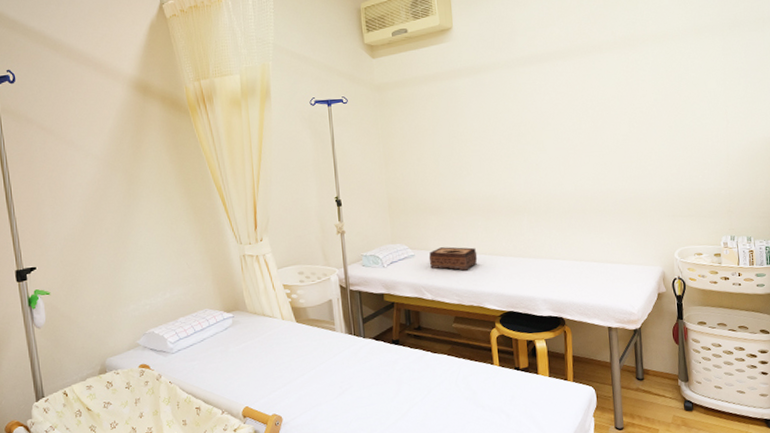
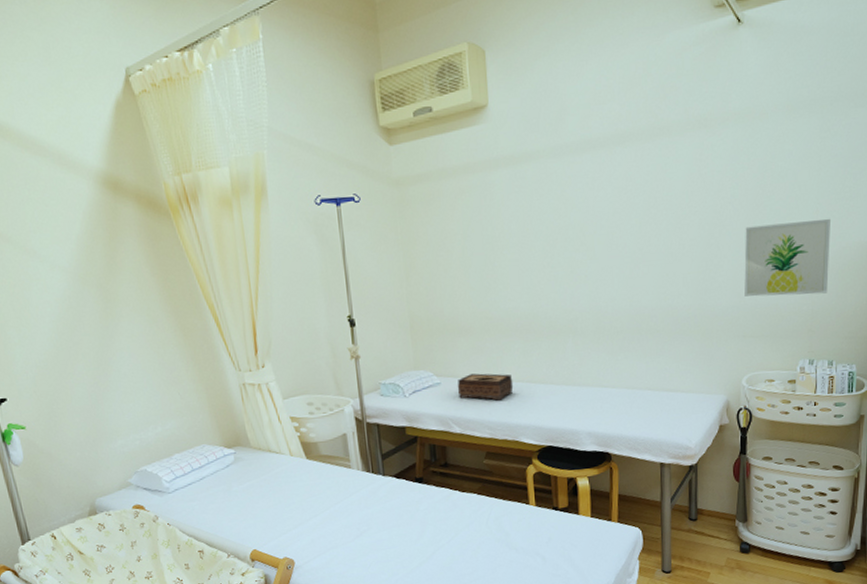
wall art: none [667,118,741,183] -> present [744,218,830,297]

